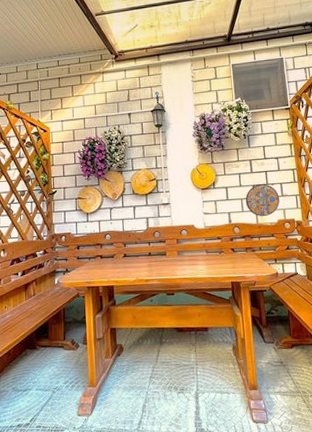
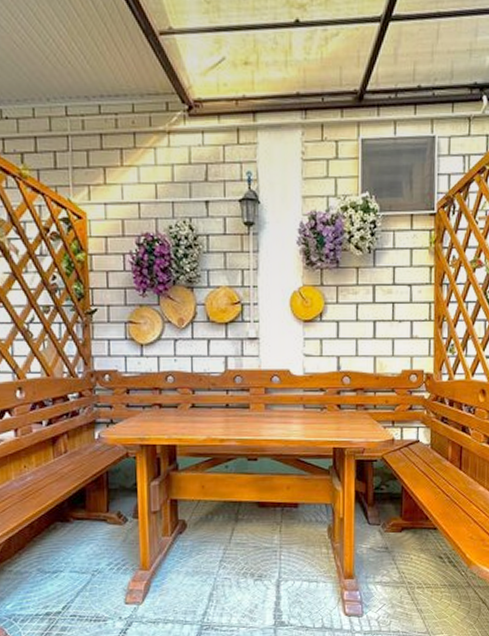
manhole cover: present [245,184,280,217] -> none [361,320,408,365]

